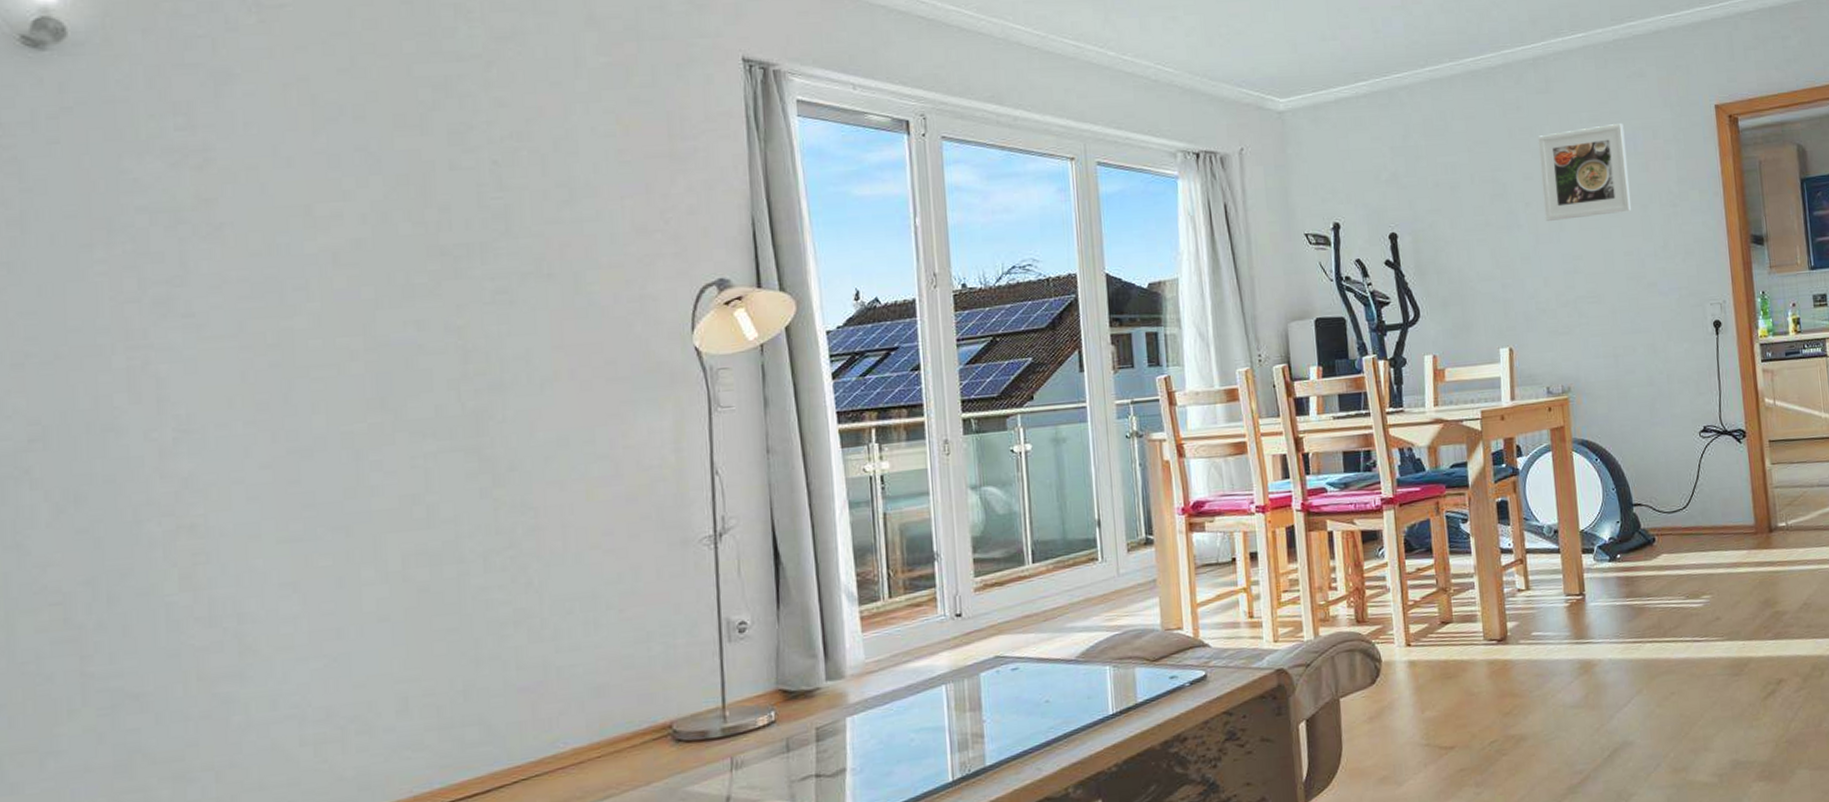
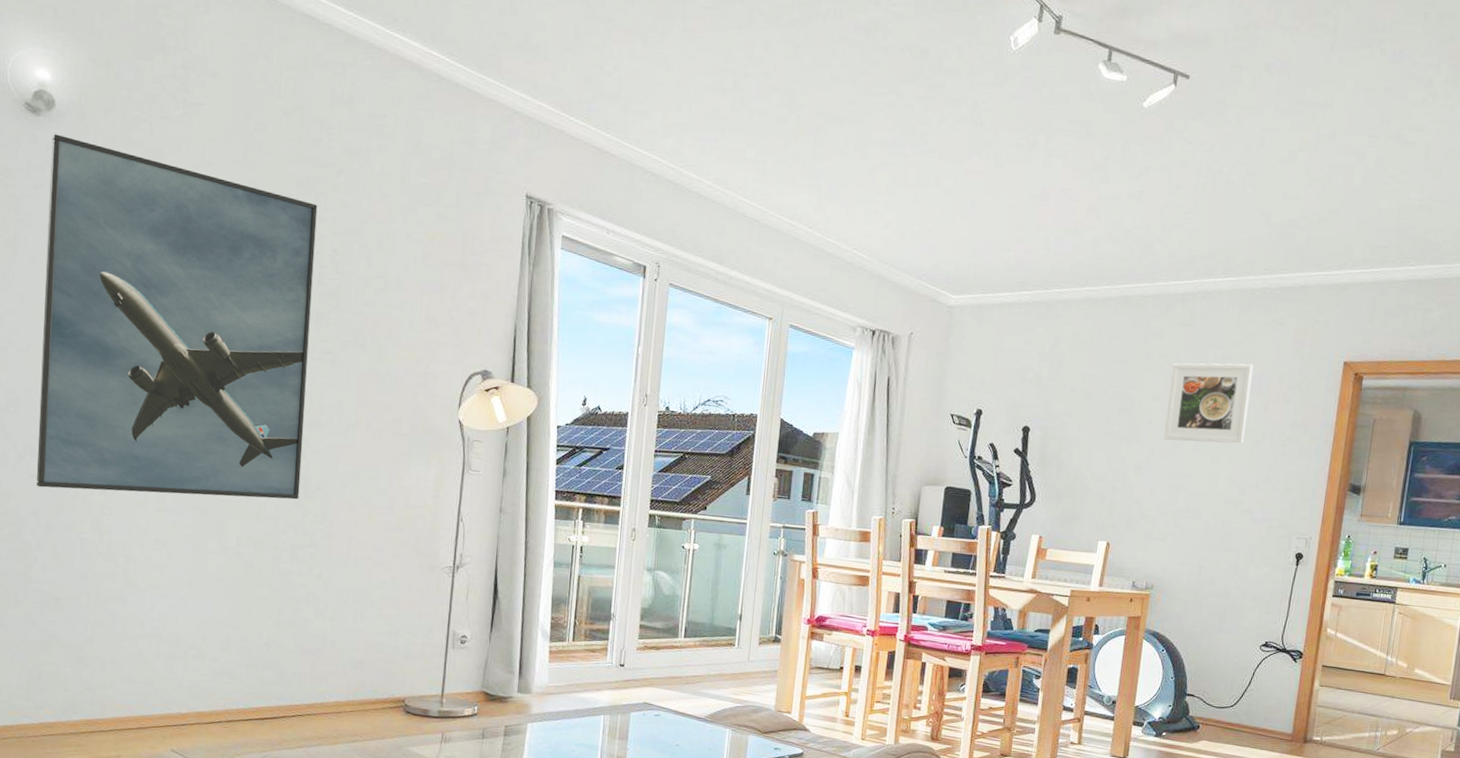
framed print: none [67,70,486,546] -> present [36,134,318,500]

